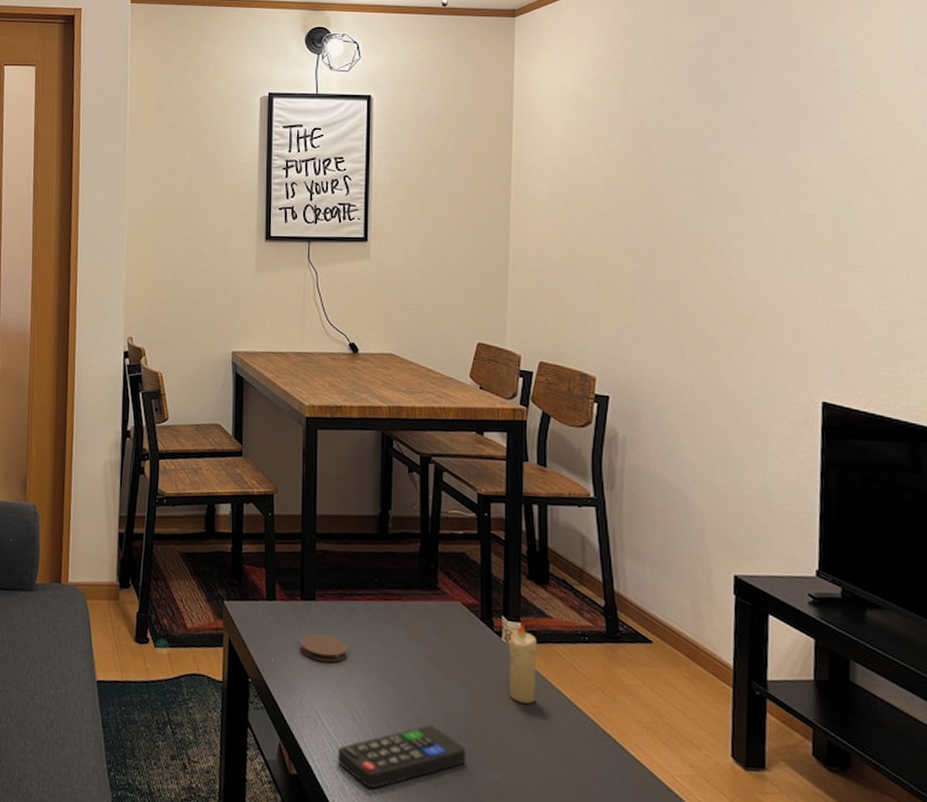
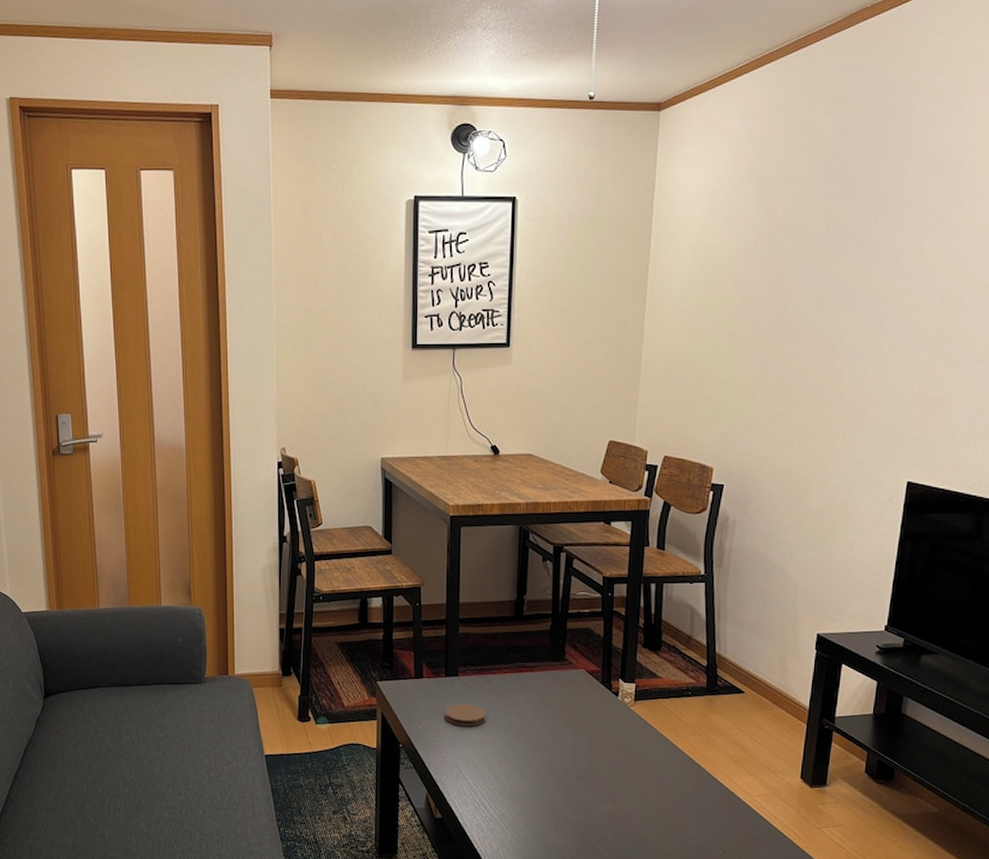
remote control: present [337,725,466,788] -> none [476,771,585,824]
candle: present [509,622,538,704] -> none [623,683,649,748]

